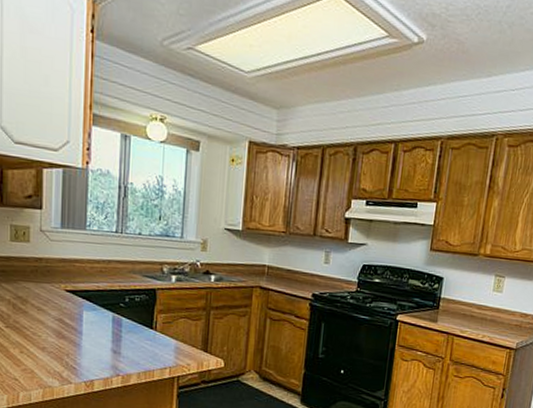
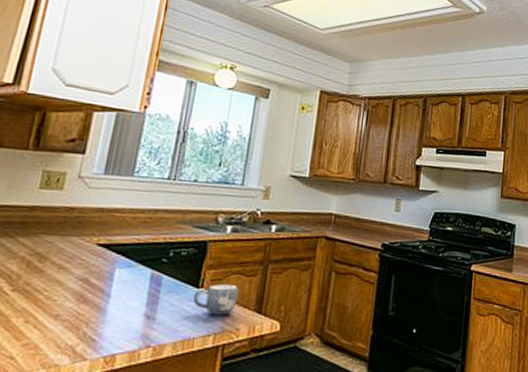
mug: none [149,326,187,353] -> present [192,283,239,316]

